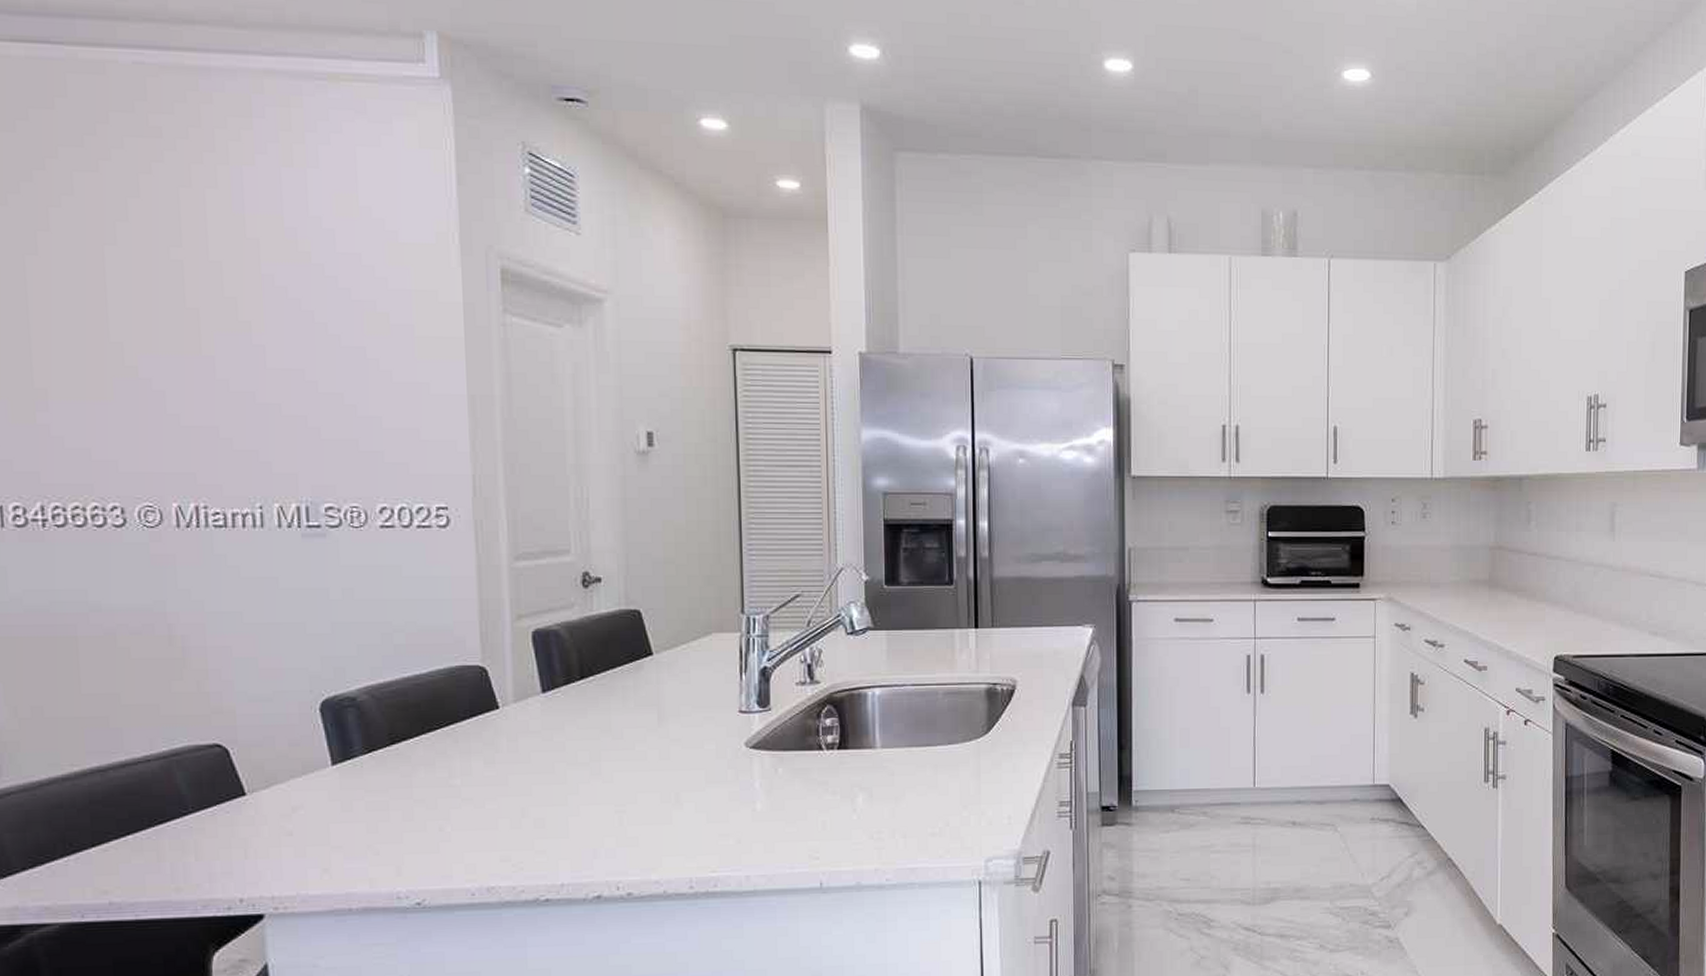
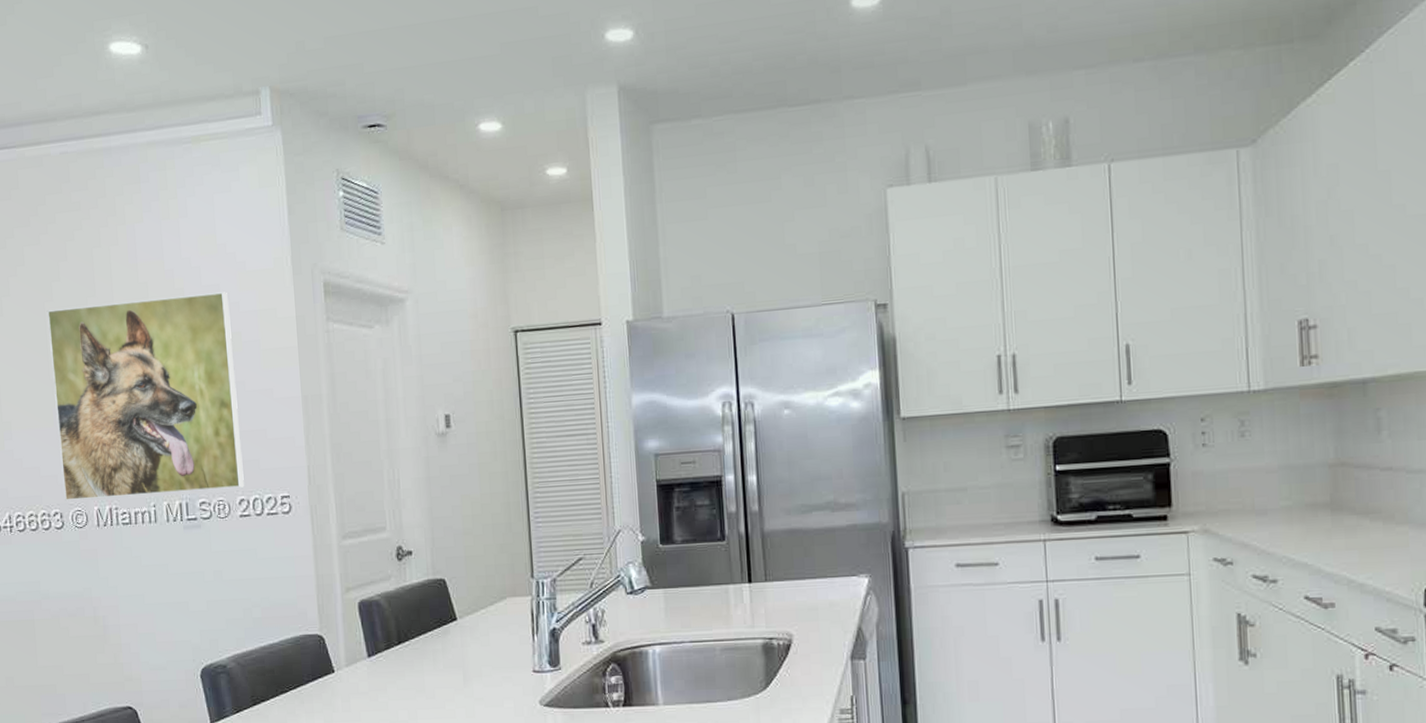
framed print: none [106,256,387,495] -> present [46,292,244,502]

